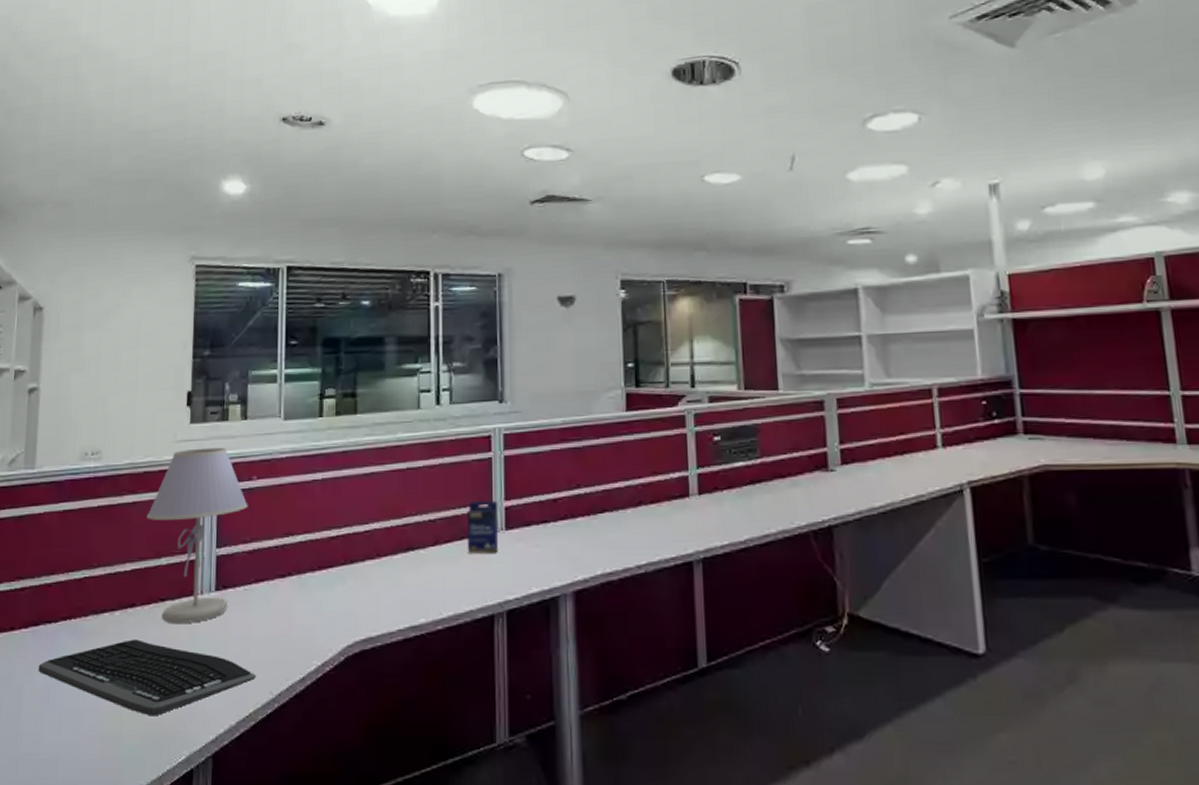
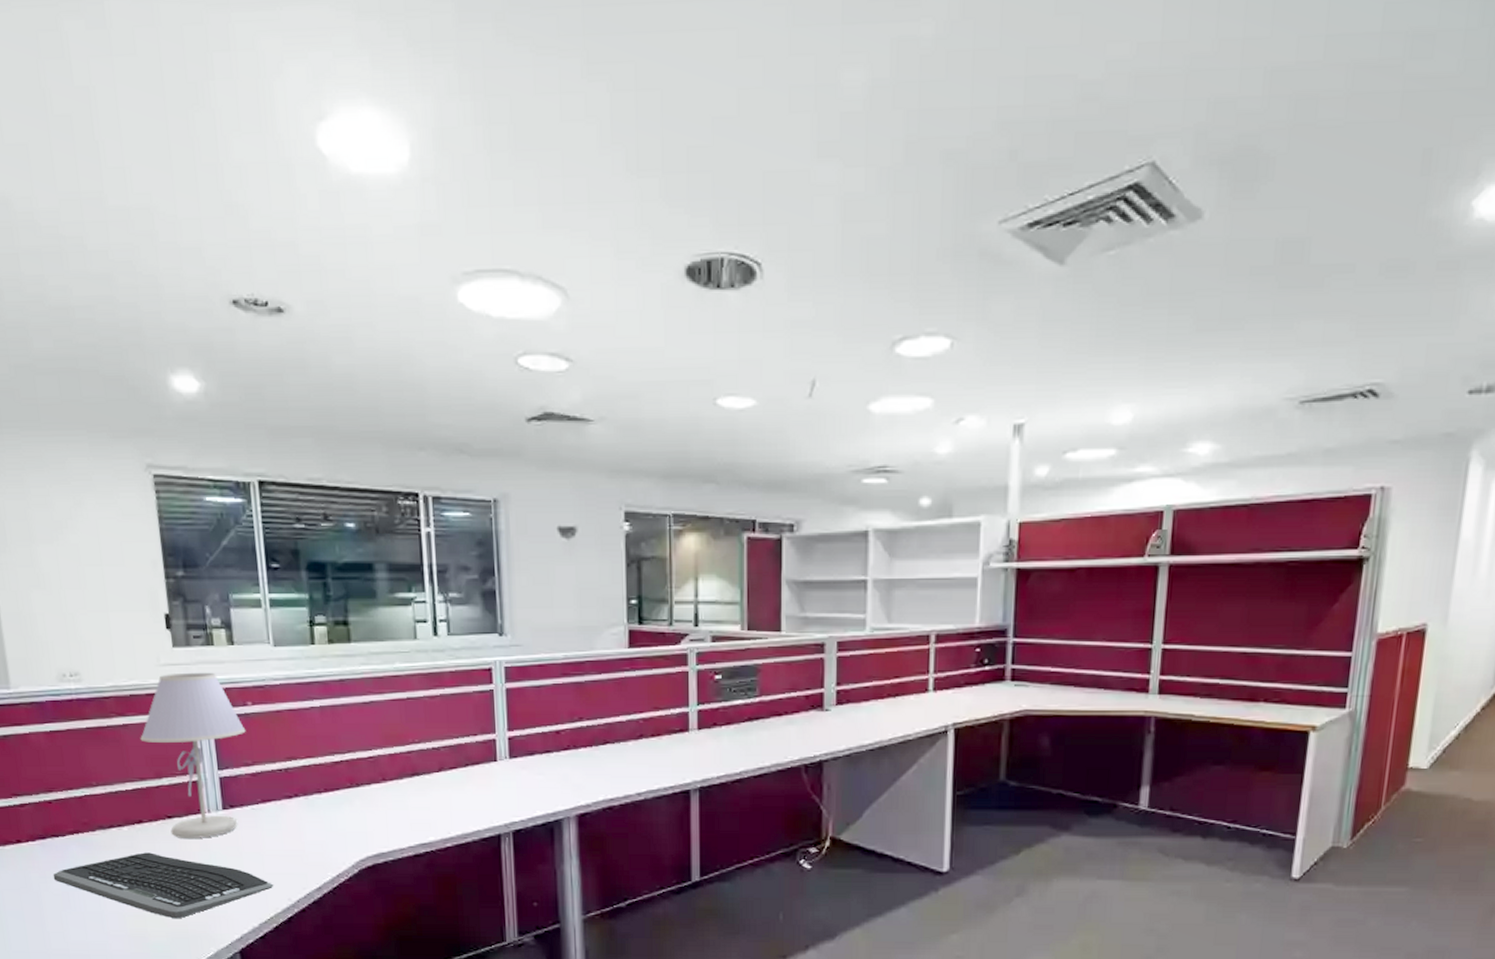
small box: present [467,501,499,554] -> none [470,731,504,780]

